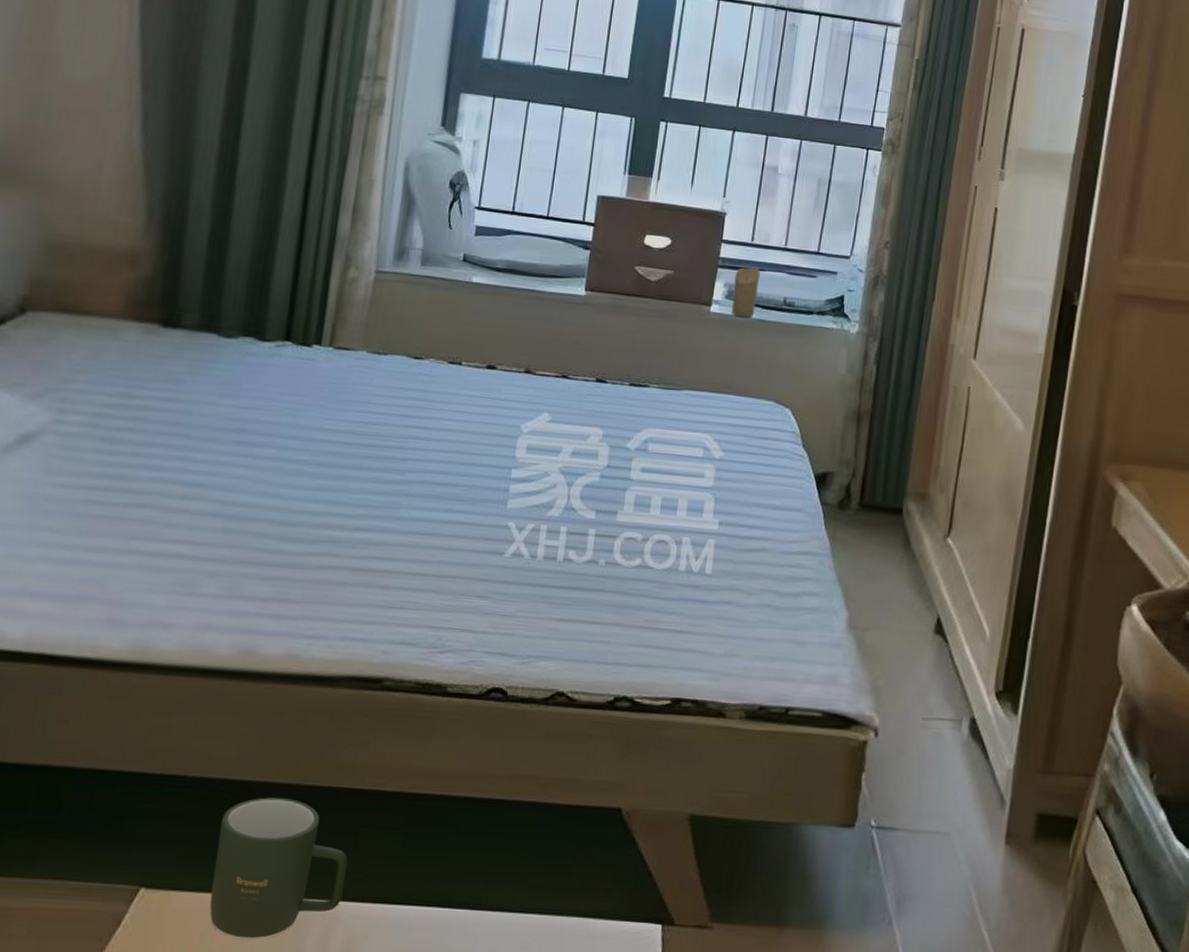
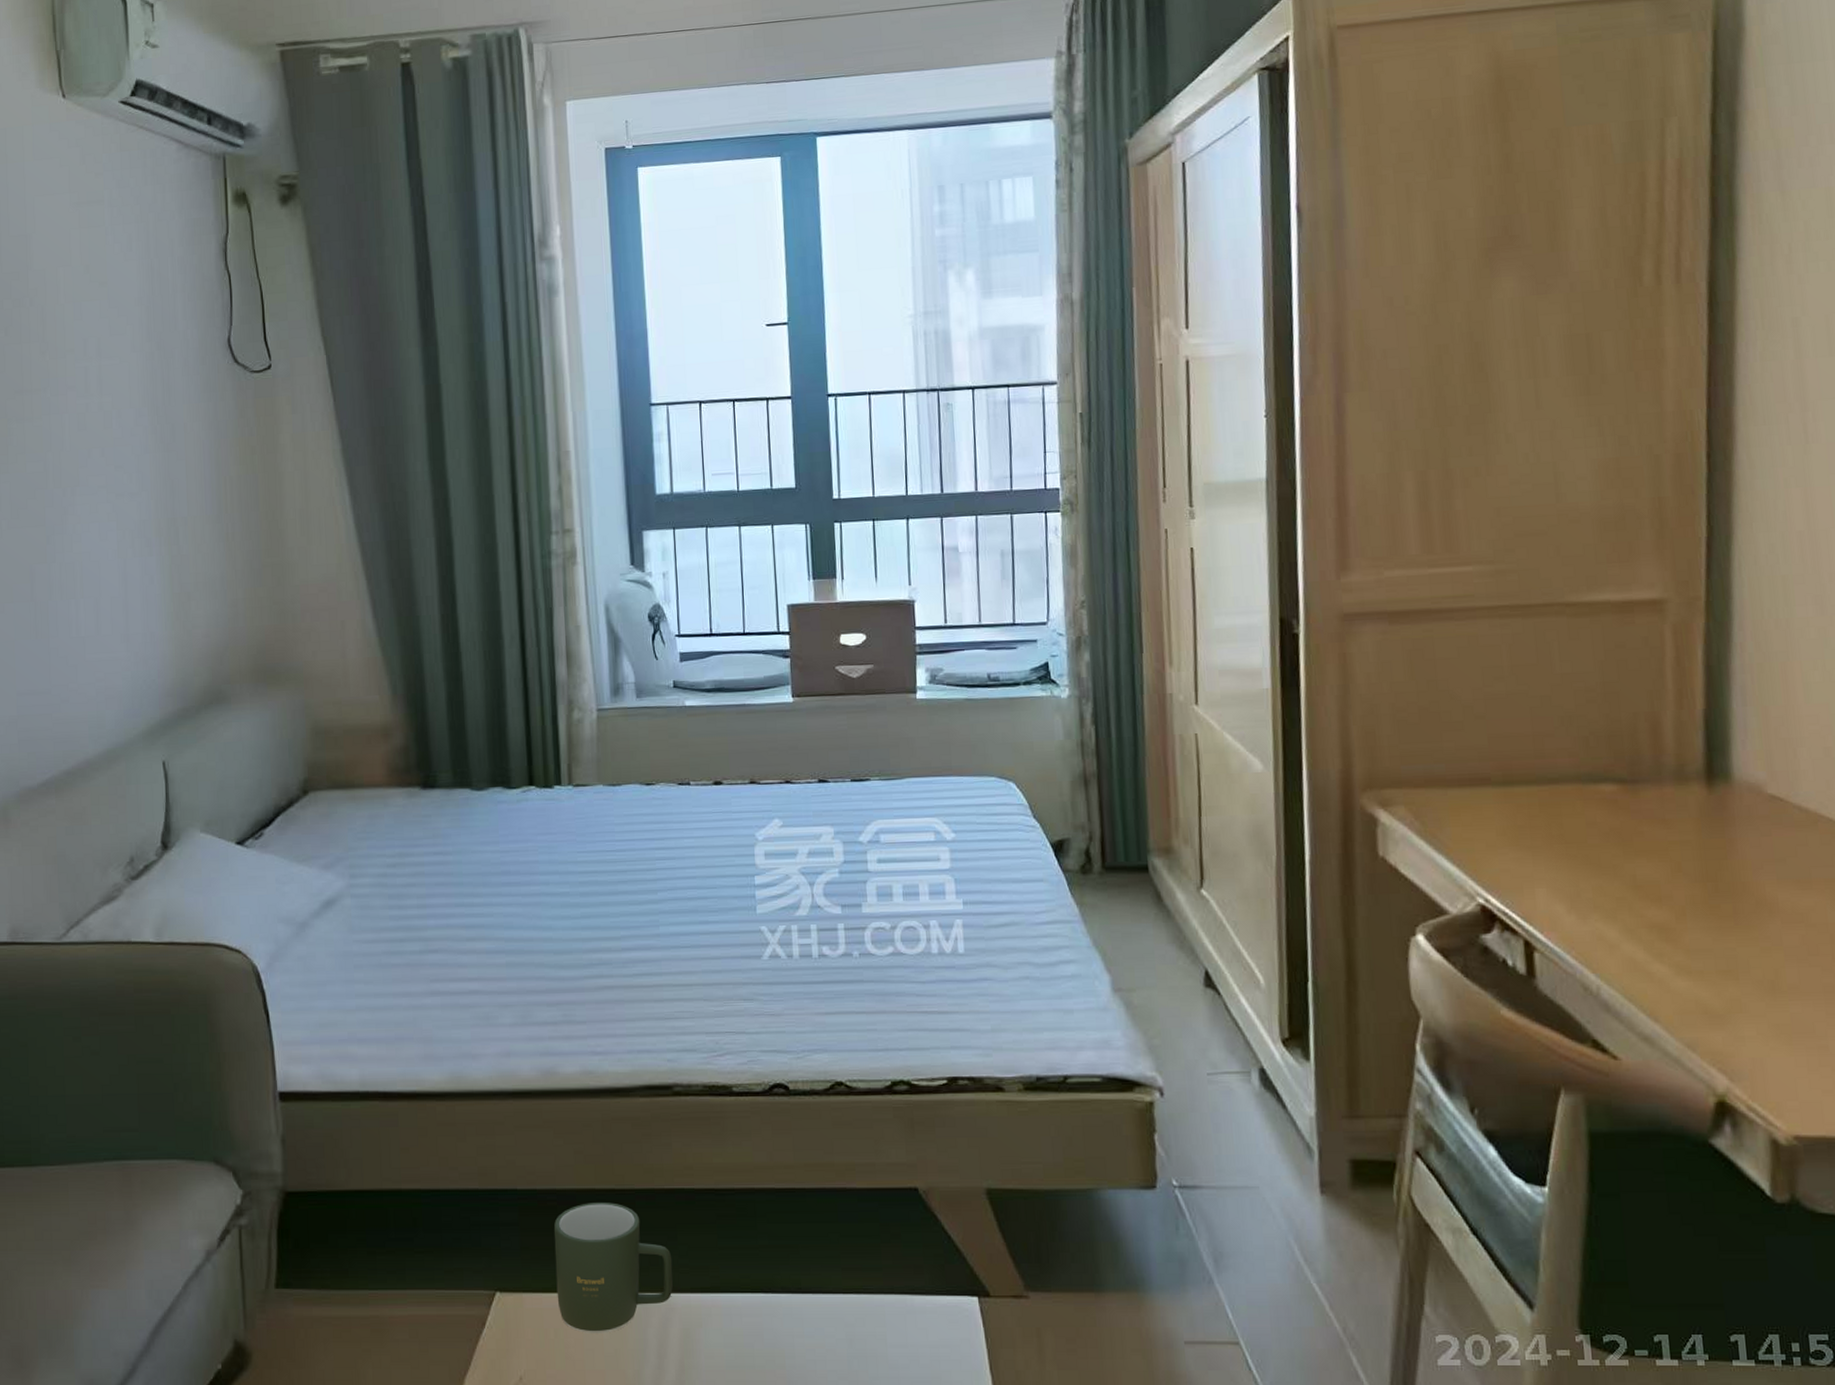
candle: present [732,267,761,318] -> none [934,648,961,700]

